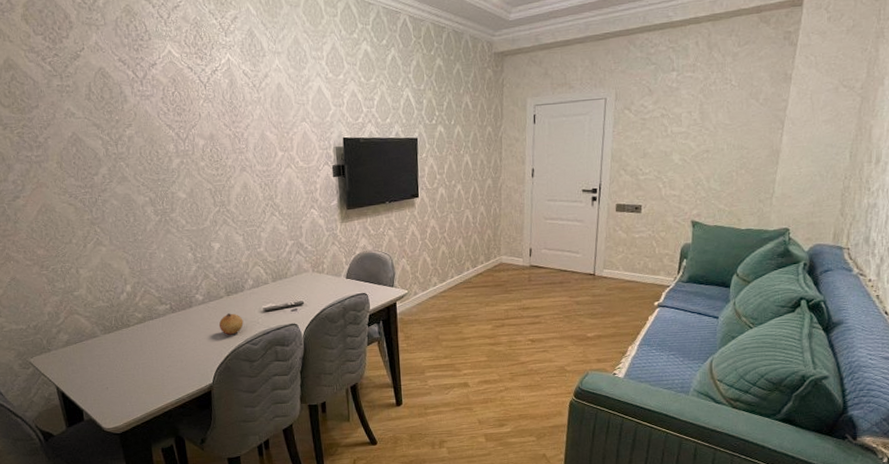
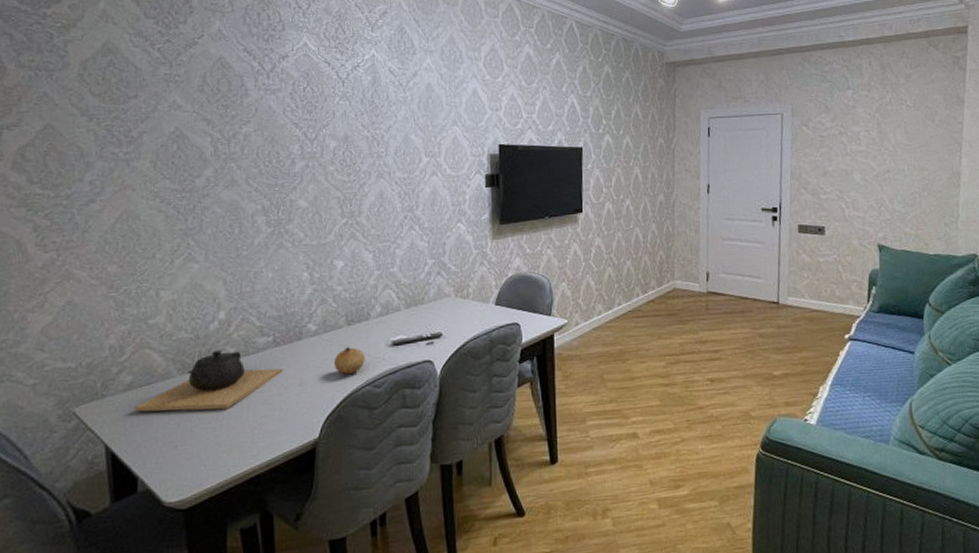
teapot: none [72,315,181,362] -> present [134,349,283,412]

